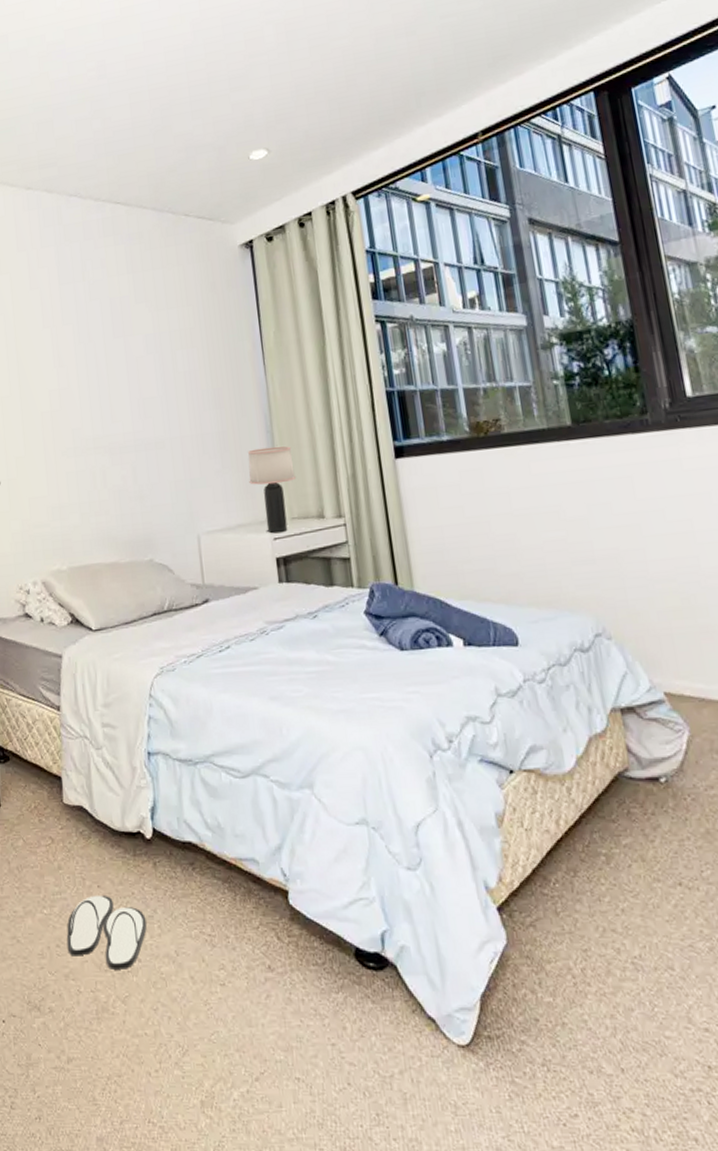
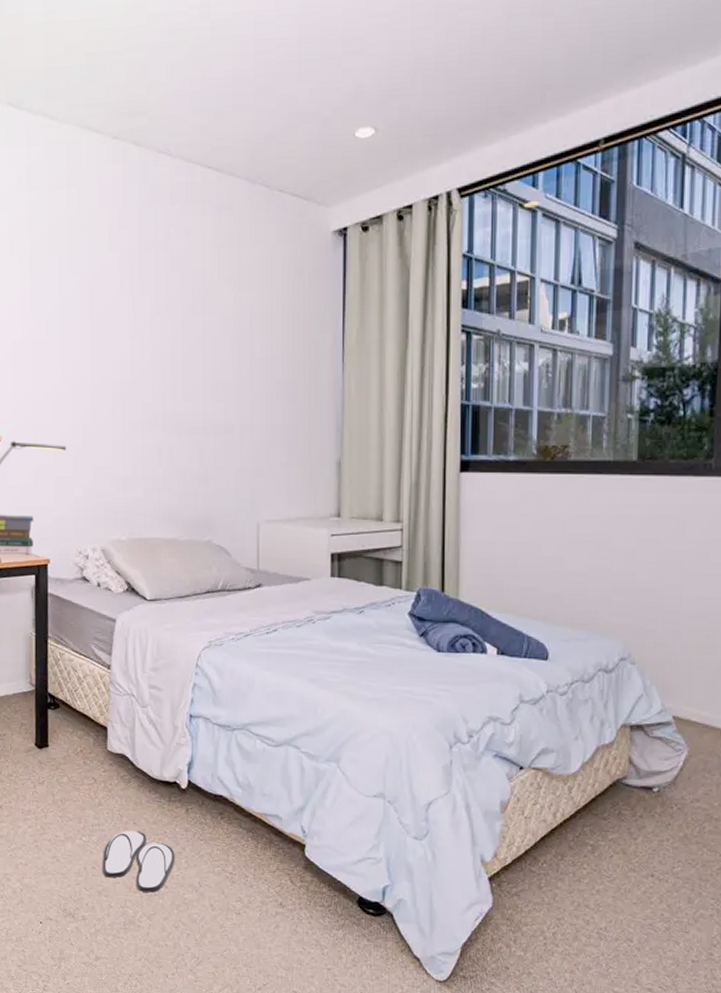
table lamp: present [247,446,296,534] -> none [314,445,360,530]

